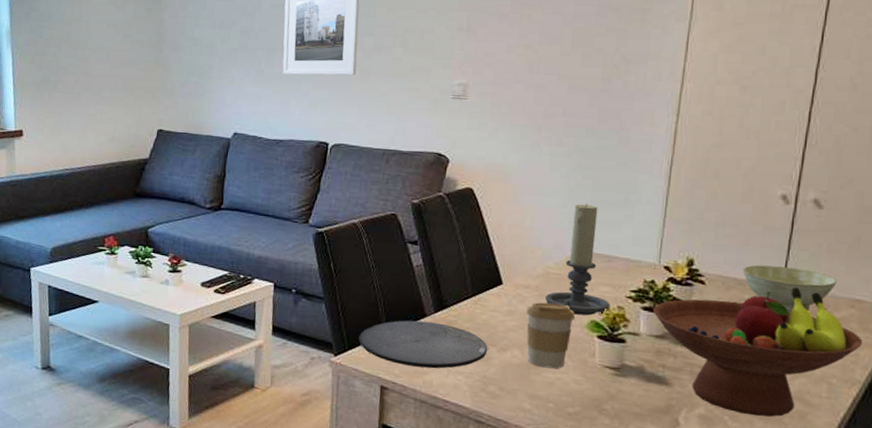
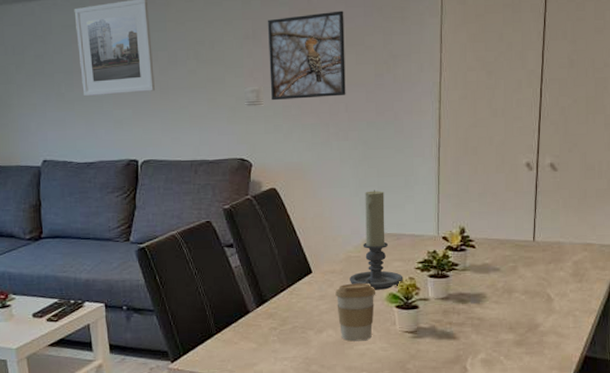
plate: present [358,320,488,369] -> none [191,316,307,360]
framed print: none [479,8,573,99] -> present [267,10,346,101]
fruit bowl: present [653,287,863,417] -> none [437,240,595,353]
bowl: present [742,265,837,313] -> none [502,224,572,262]

